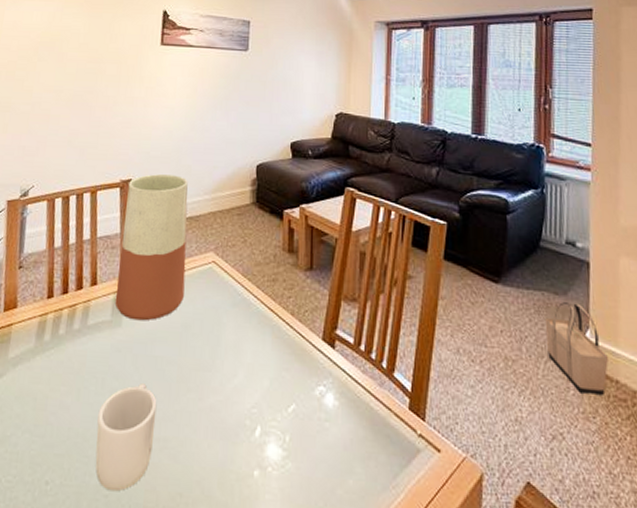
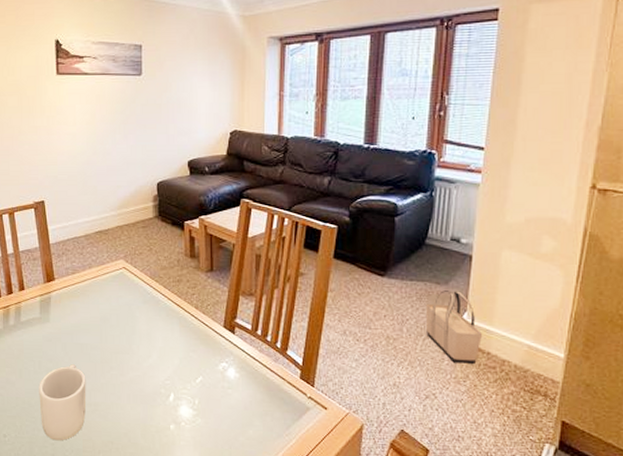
vase: present [115,174,188,321] -> none [41,195,100,317]

